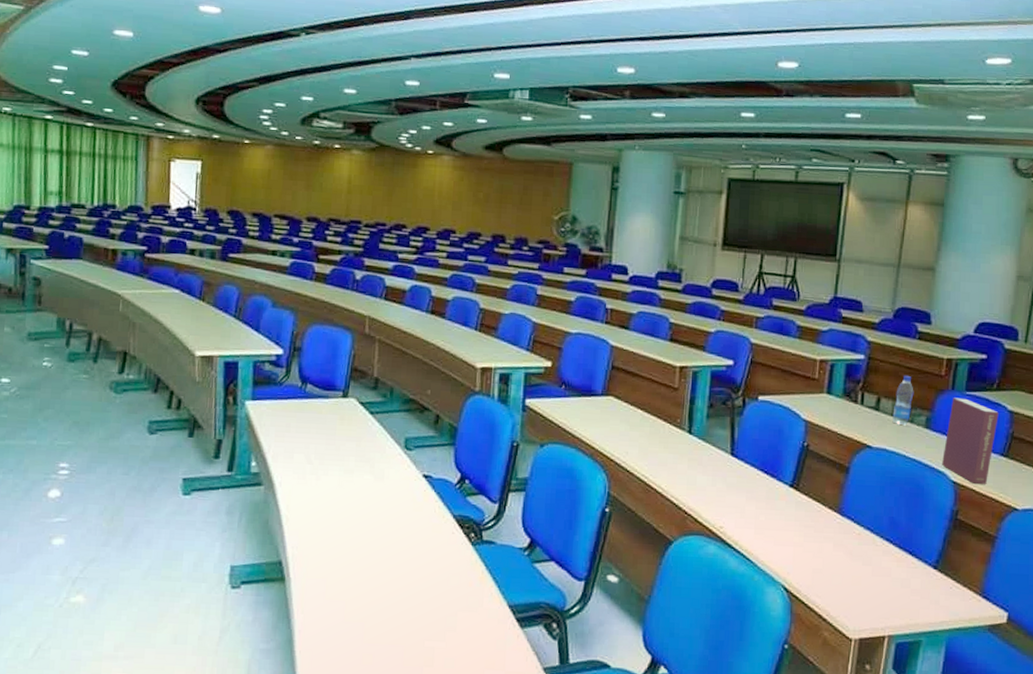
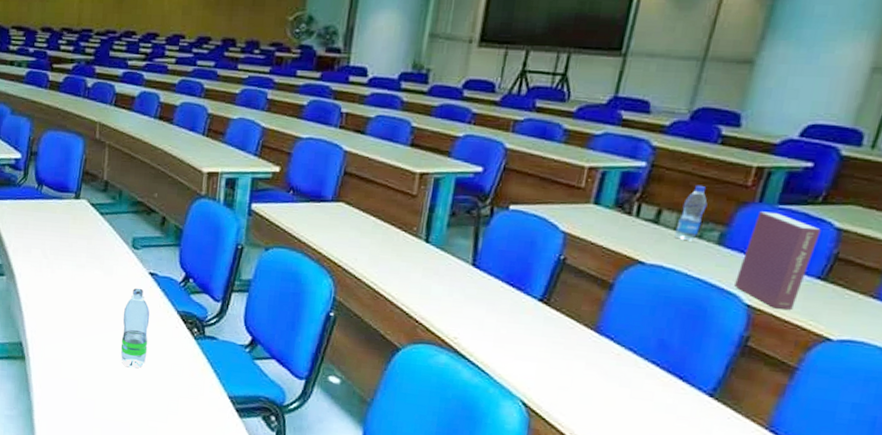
bottle: none [393,492,425,582] -> present [120,288,150,369]

